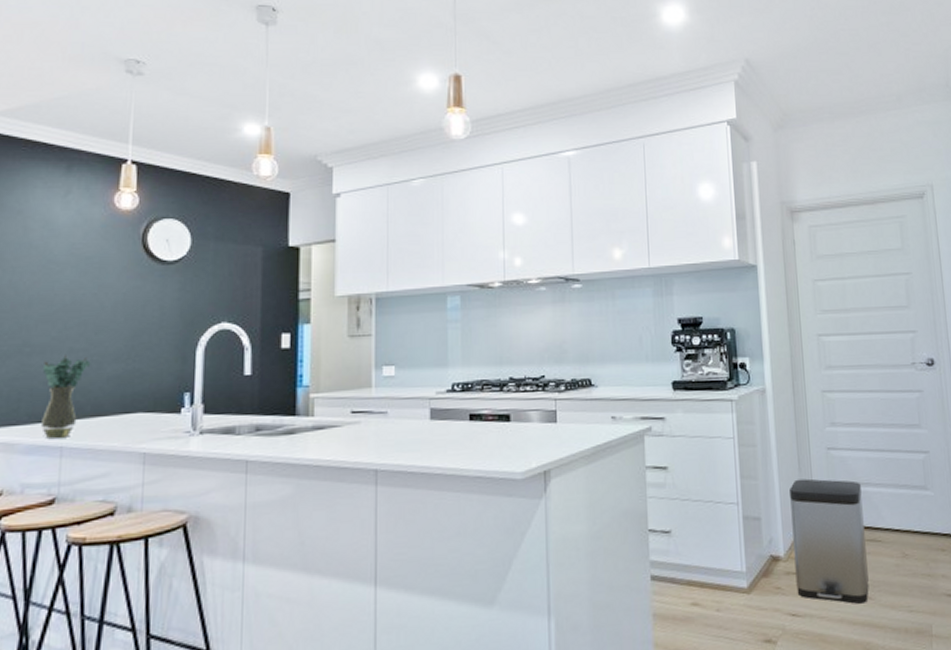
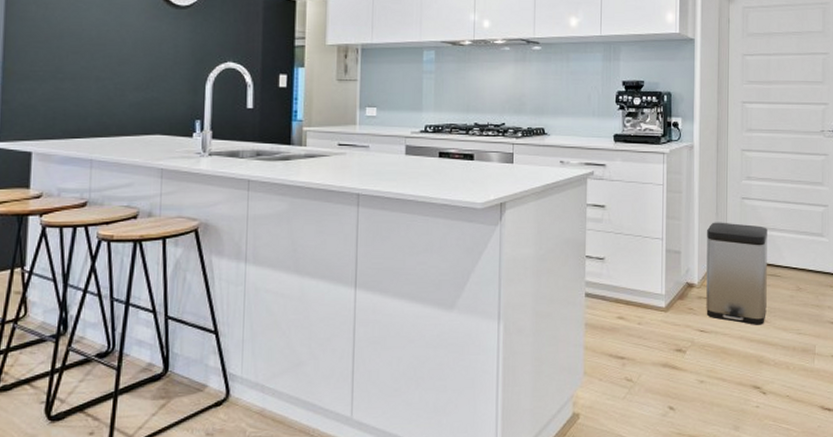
vase: present [40,355,91,438] -> none [73,82,115,152]

